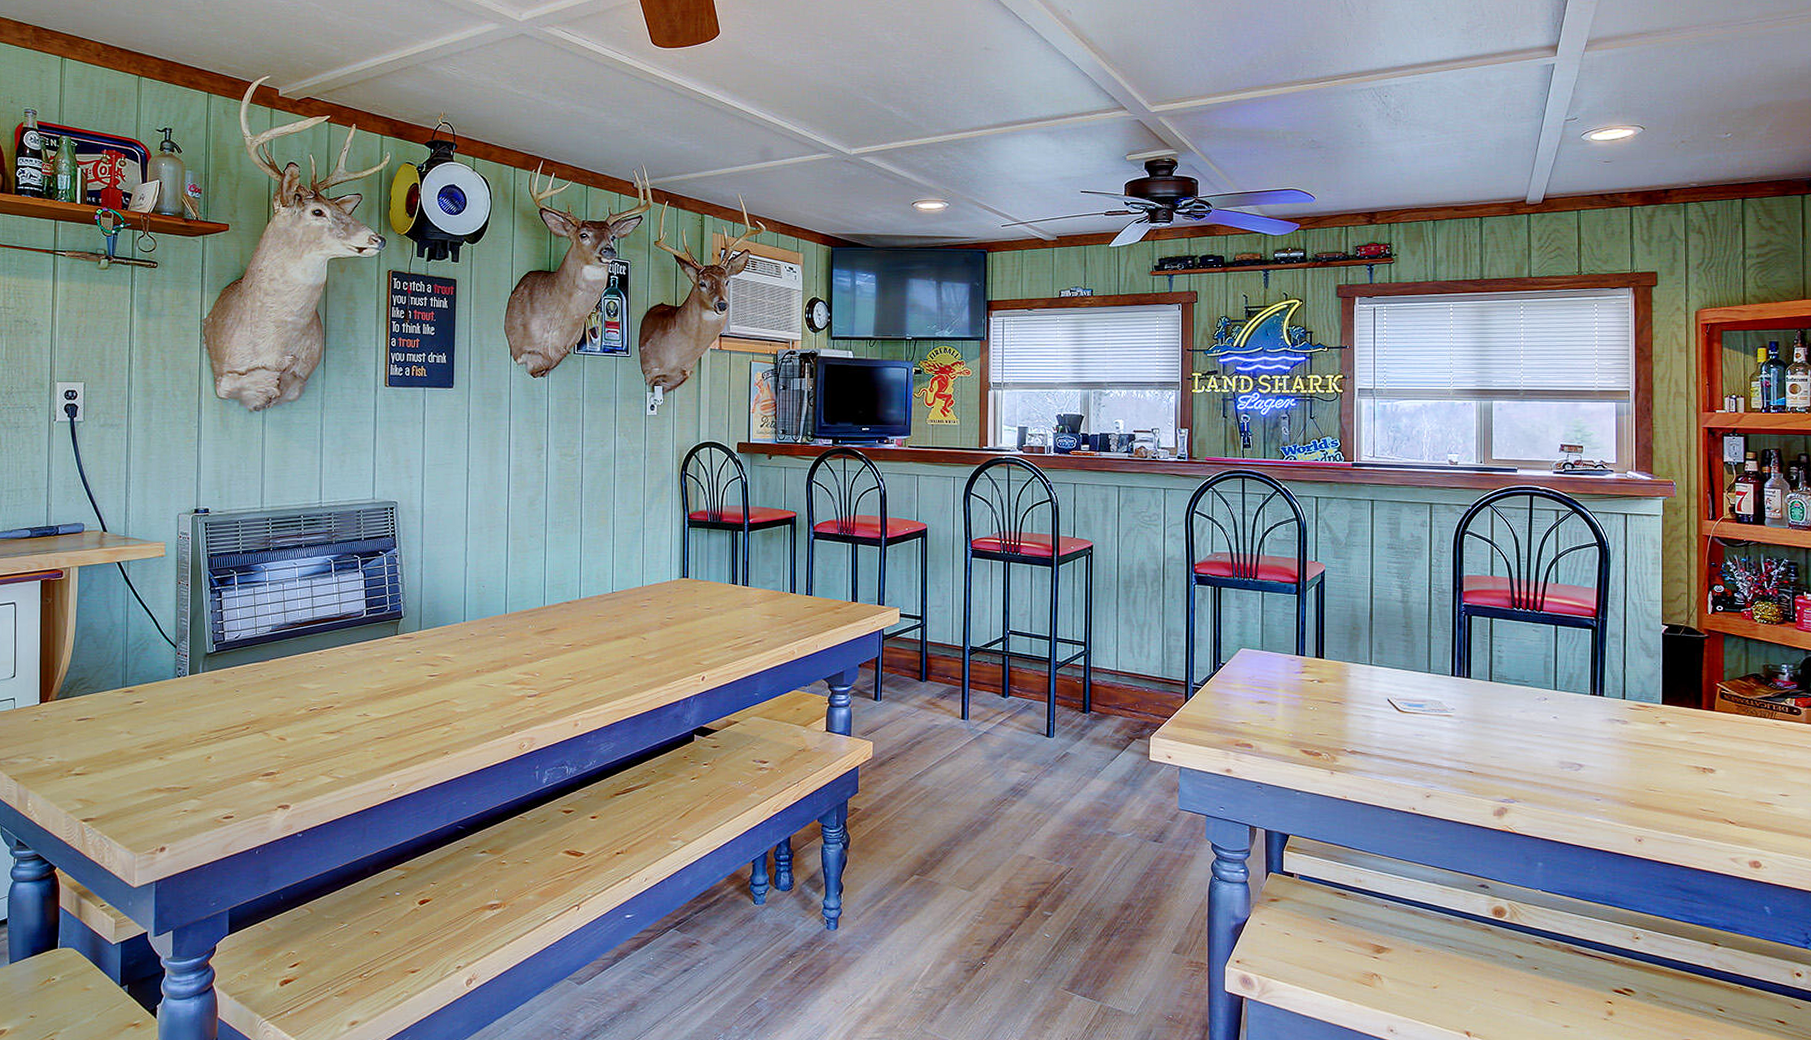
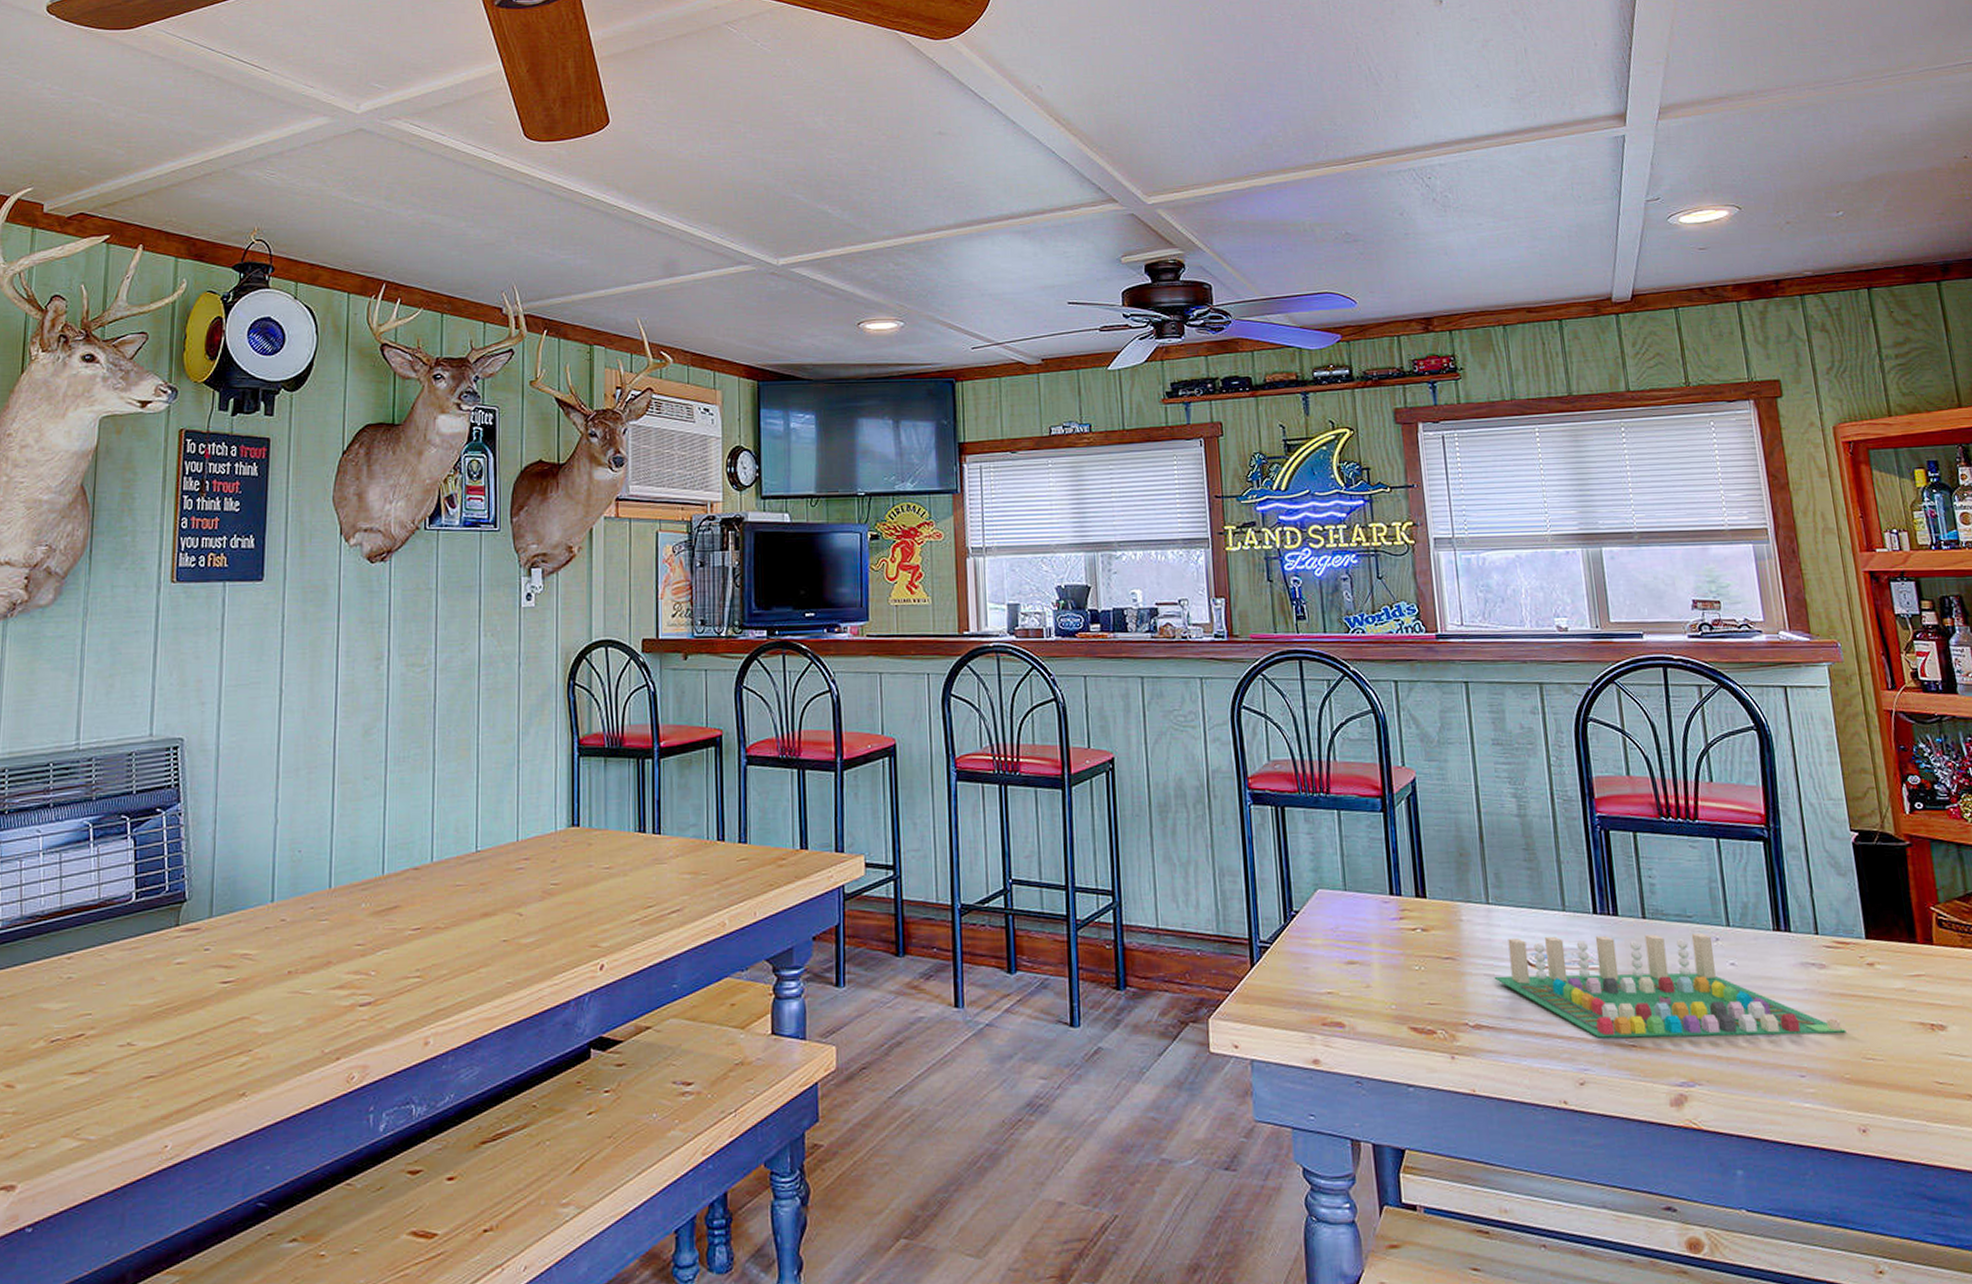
board game: none [1369,690,1636,771] -> present [1494,933,1846,1038]

